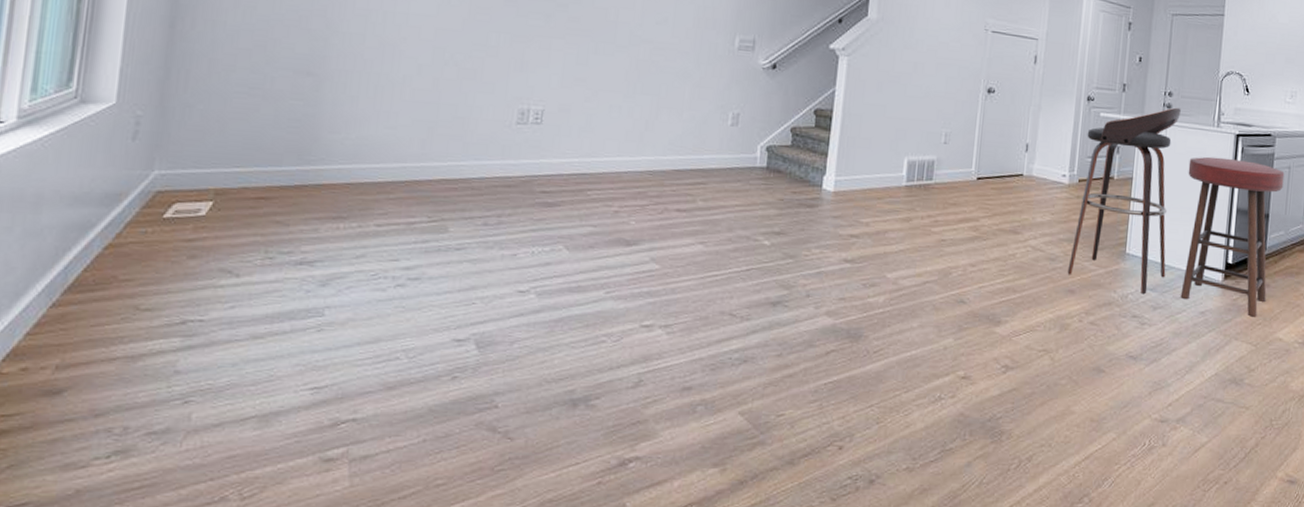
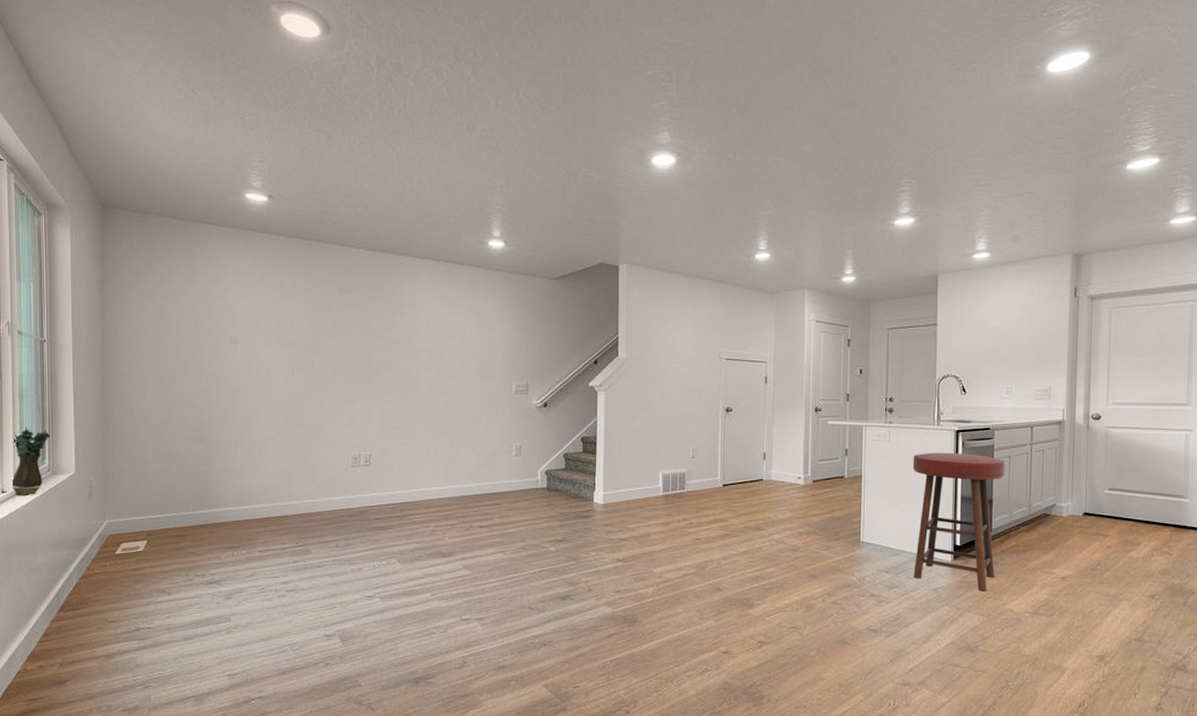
vase: none [13,35,84,130] -> present [11,427,50,495]
bar stool: present [1067,107,1181,295] -> none [809,411,902,576]

